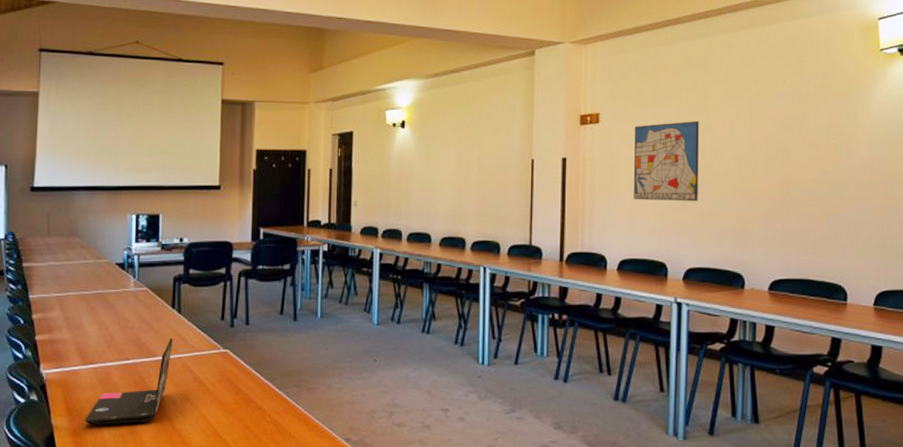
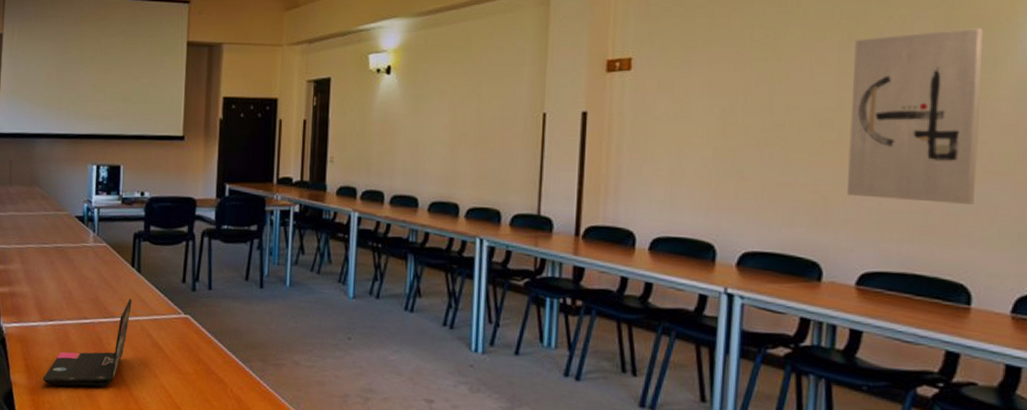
wall art: present [633,120,700,201] -> none [673,67,767,169]
wall art: none [760,90,848,224] -> present [847,28,984,205]

